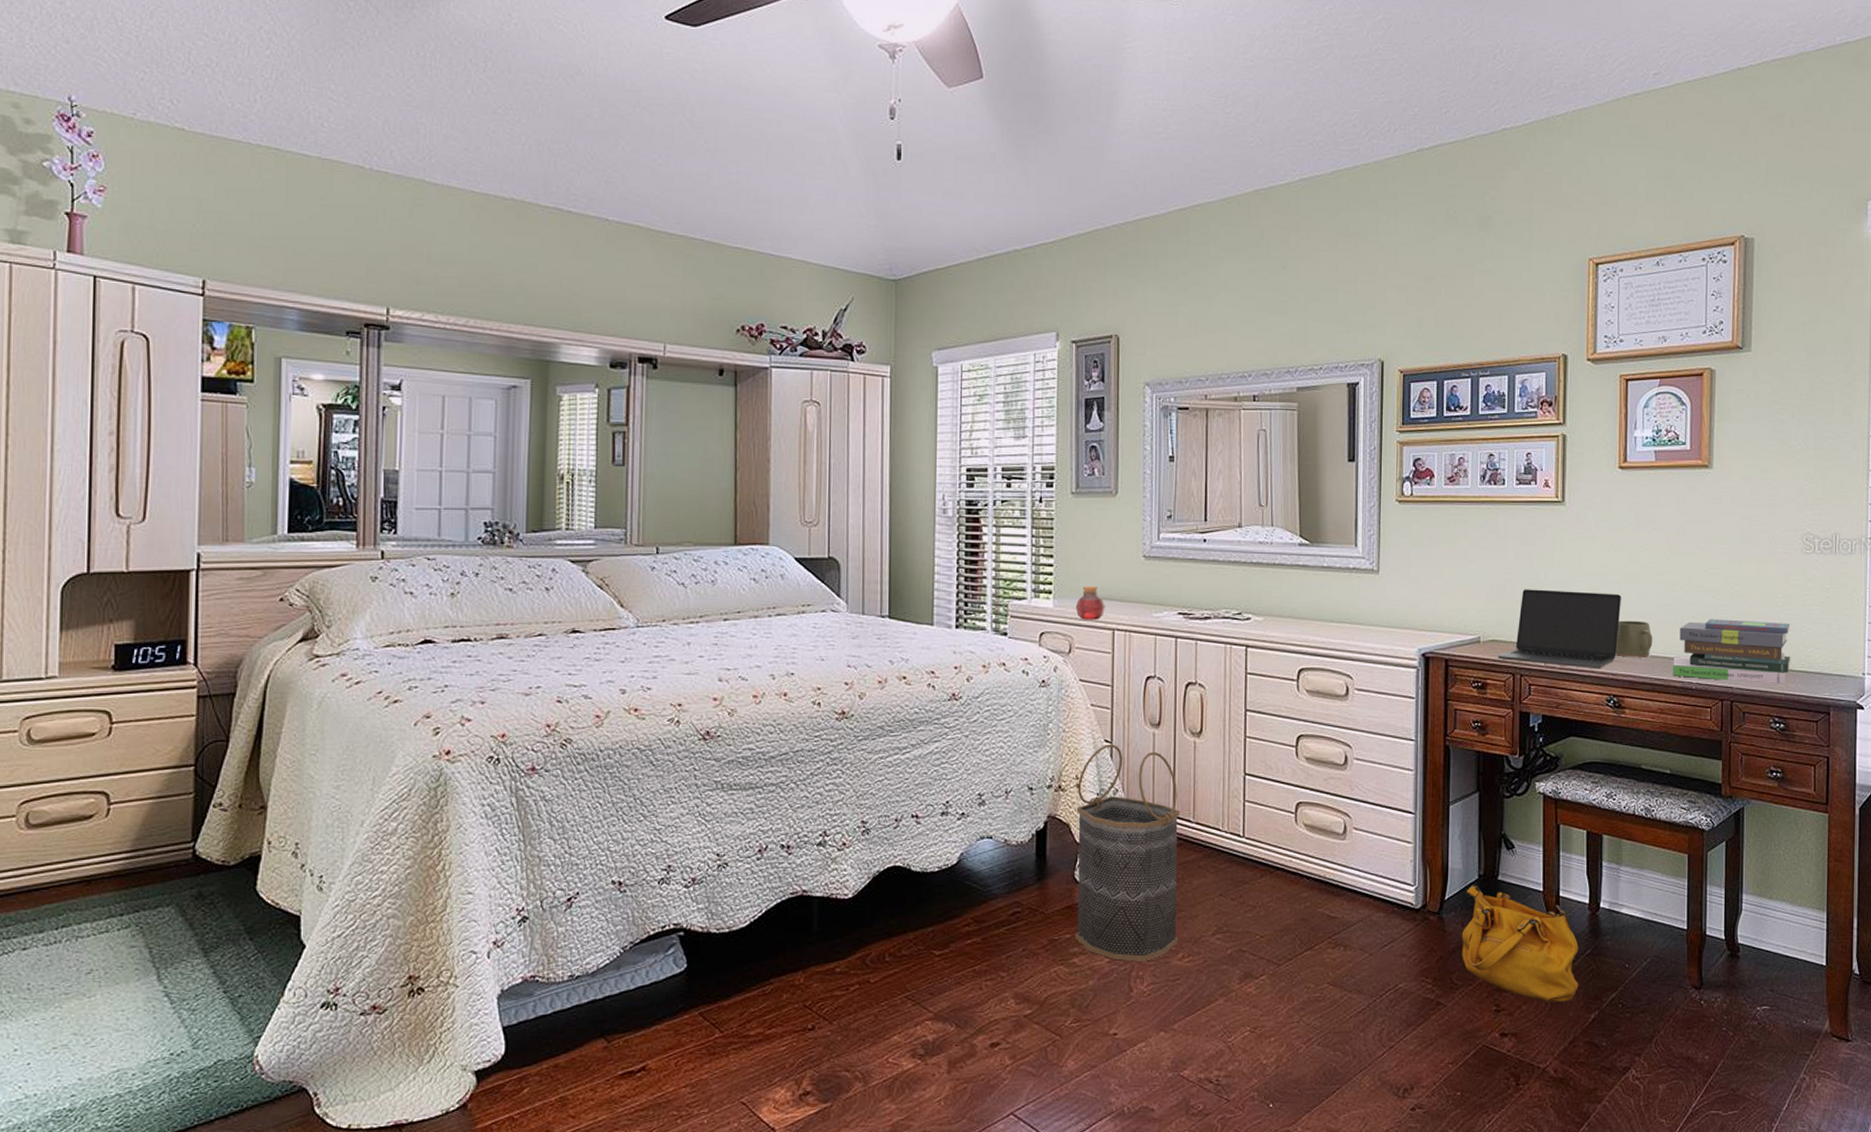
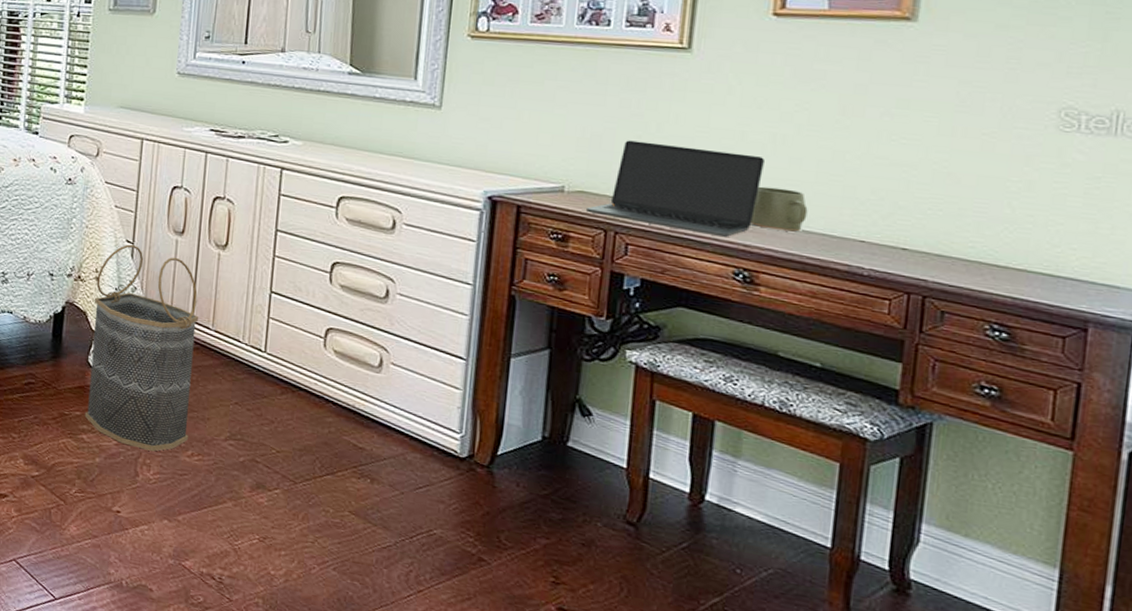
potion bottle: present [1075,585,1105,620] -> none [106,96,135,129]
handbag: present [1461,885,1579,1003] -> none [514,445,671,593]
books: present [1673,619,1791,685] -> none [834,197,1030,287]

